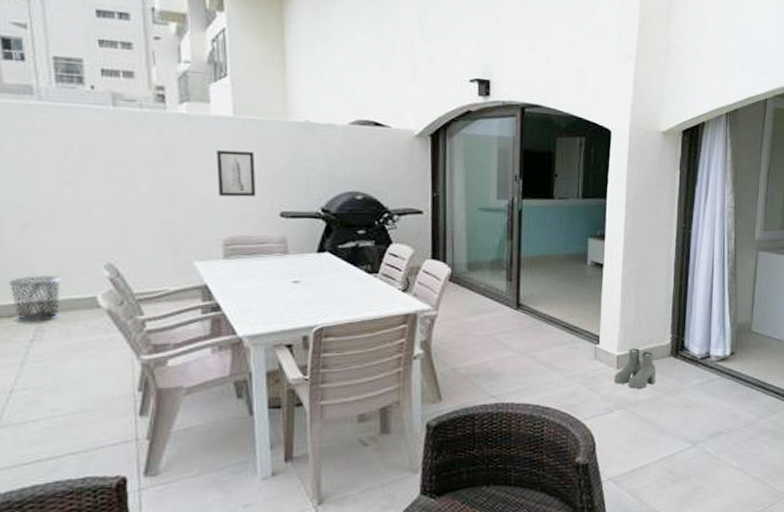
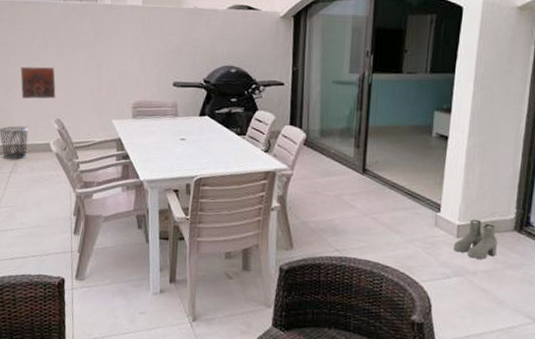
decorative tile: none [44,193,105,238] -> present [20,66,56,99]
wall art: present [216,150,256,197] -> none [130,33,157,70]

